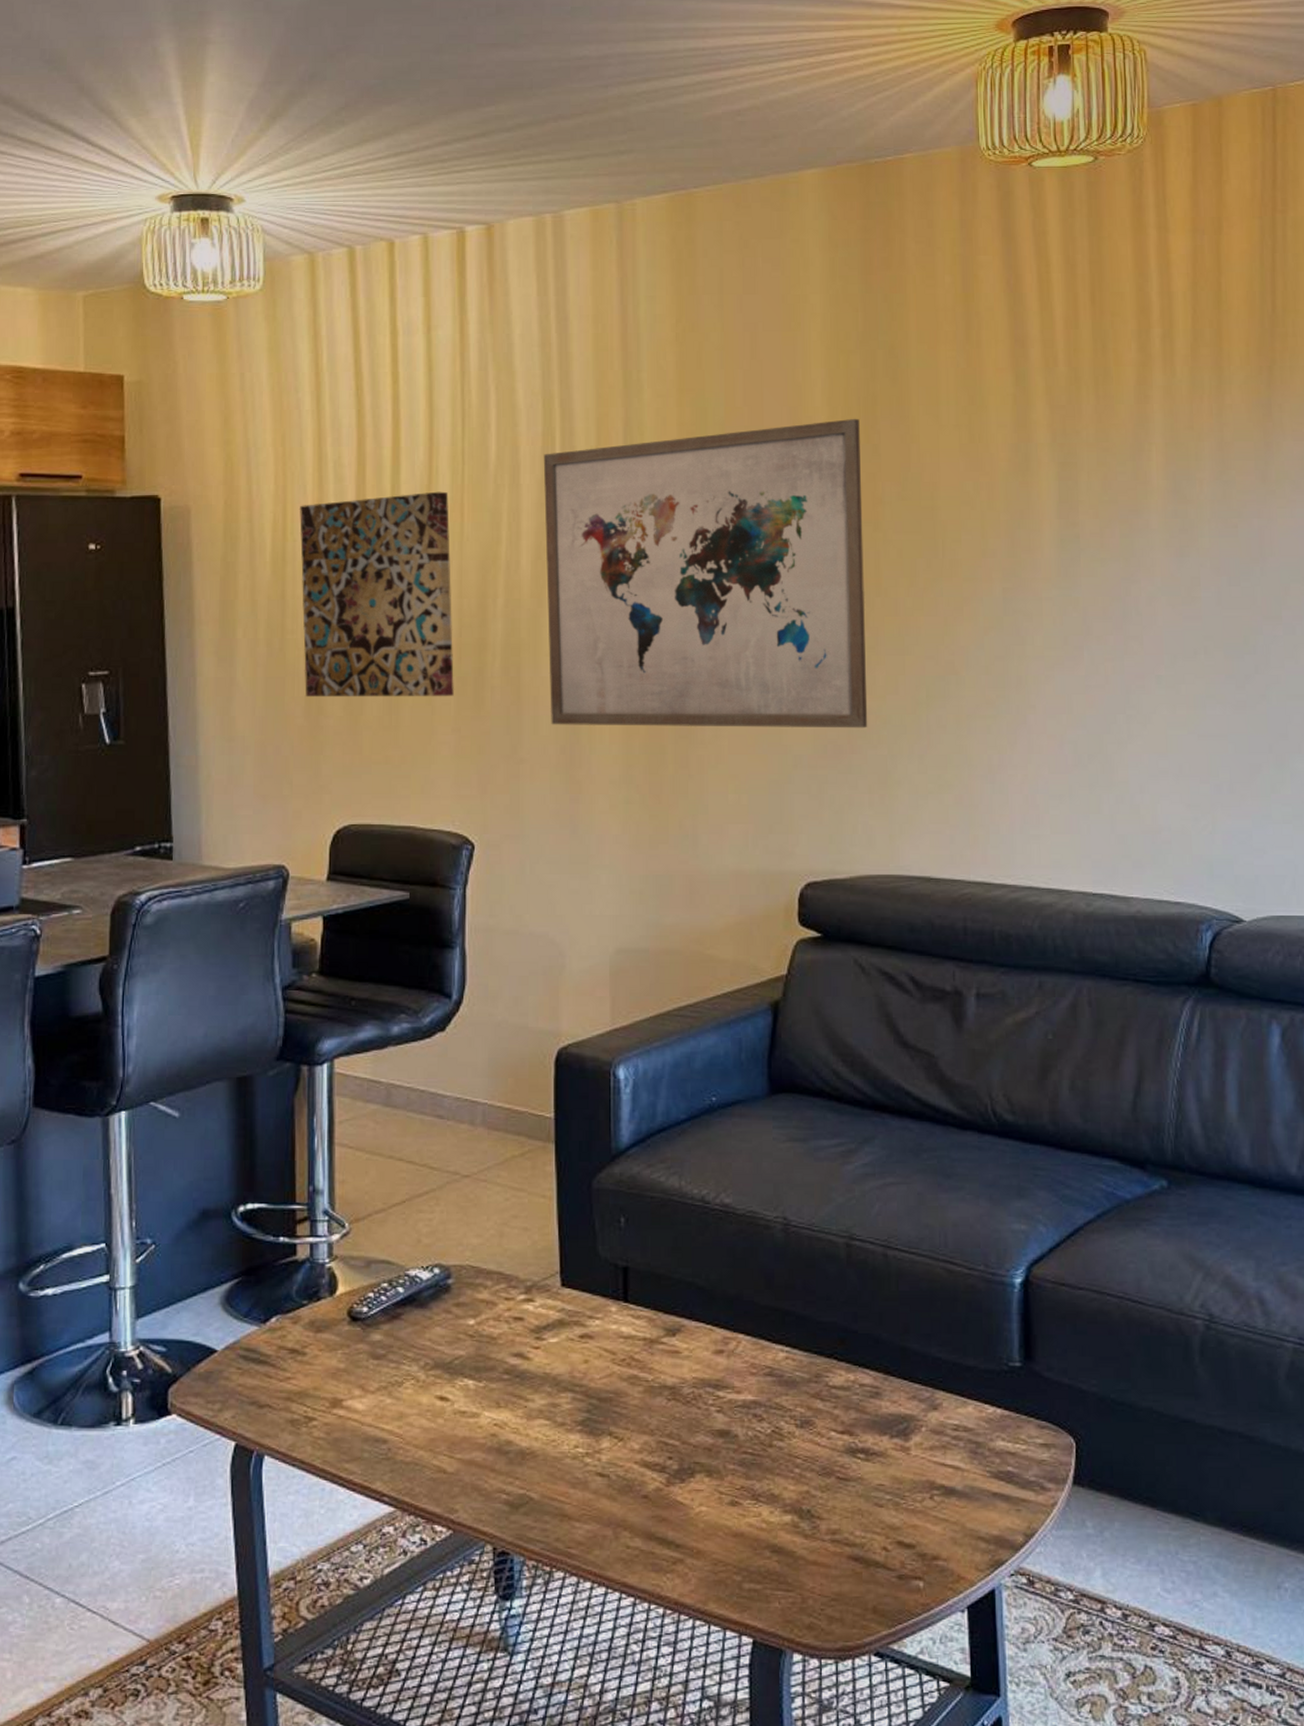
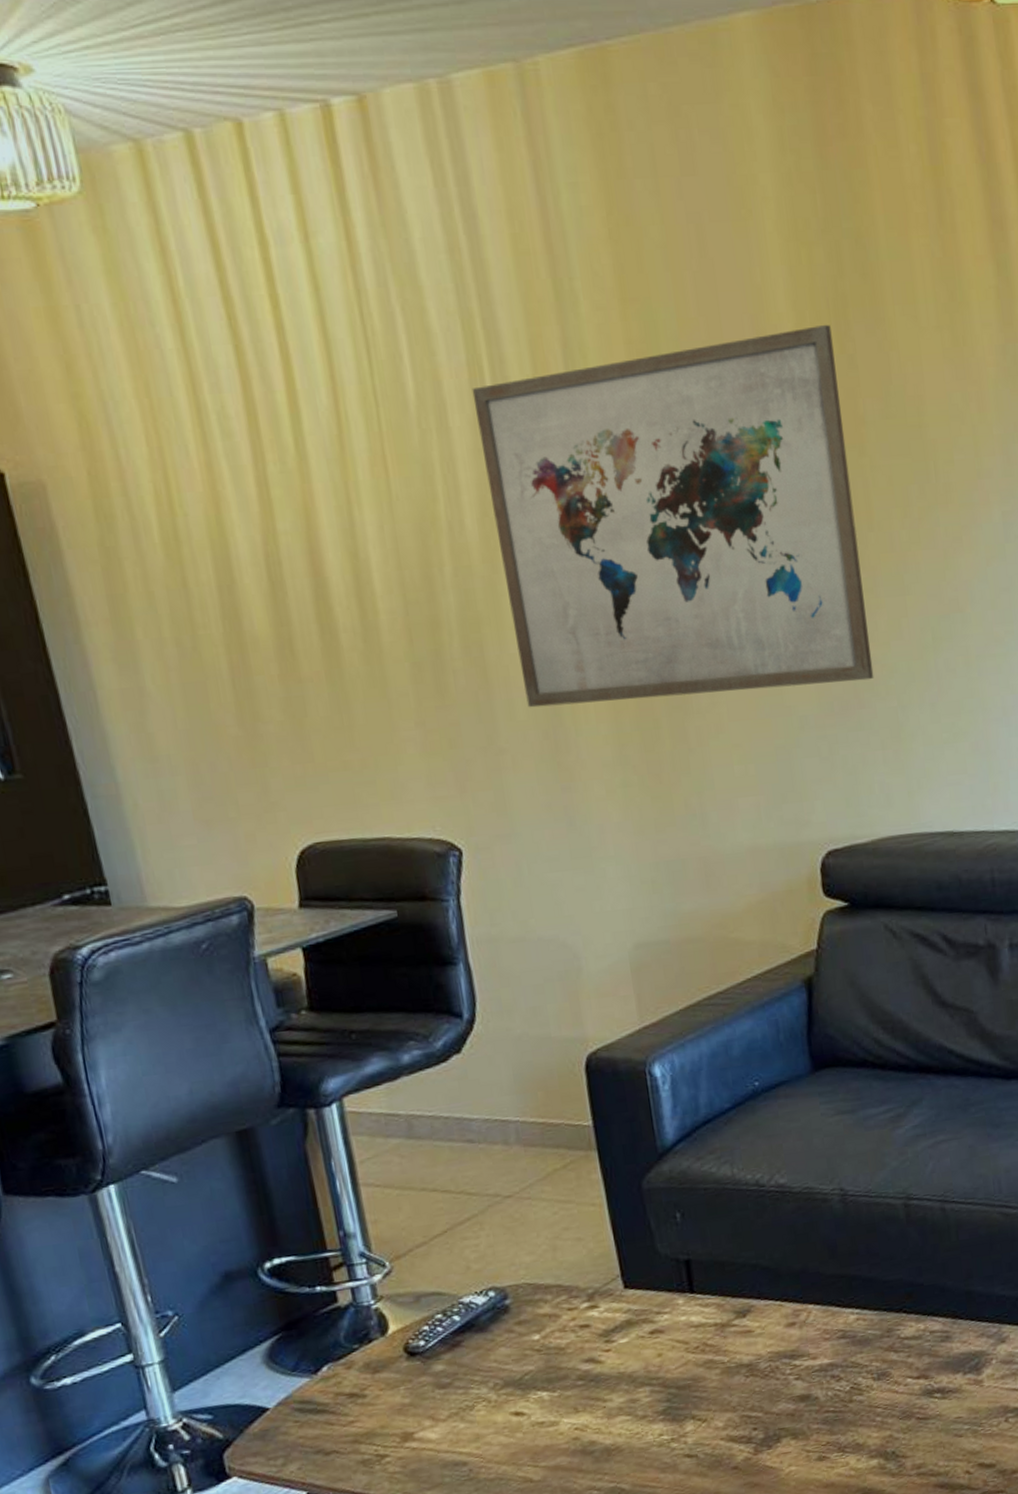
wall art: present [299,491,454,698] -> none [183,441,411,702]

